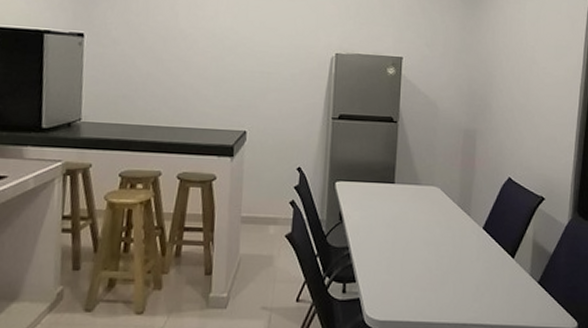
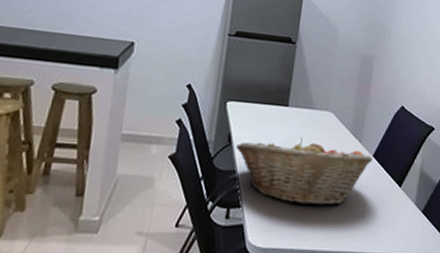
fruit basket: none [347,213,483,279] -> present [236,138,373,206]

